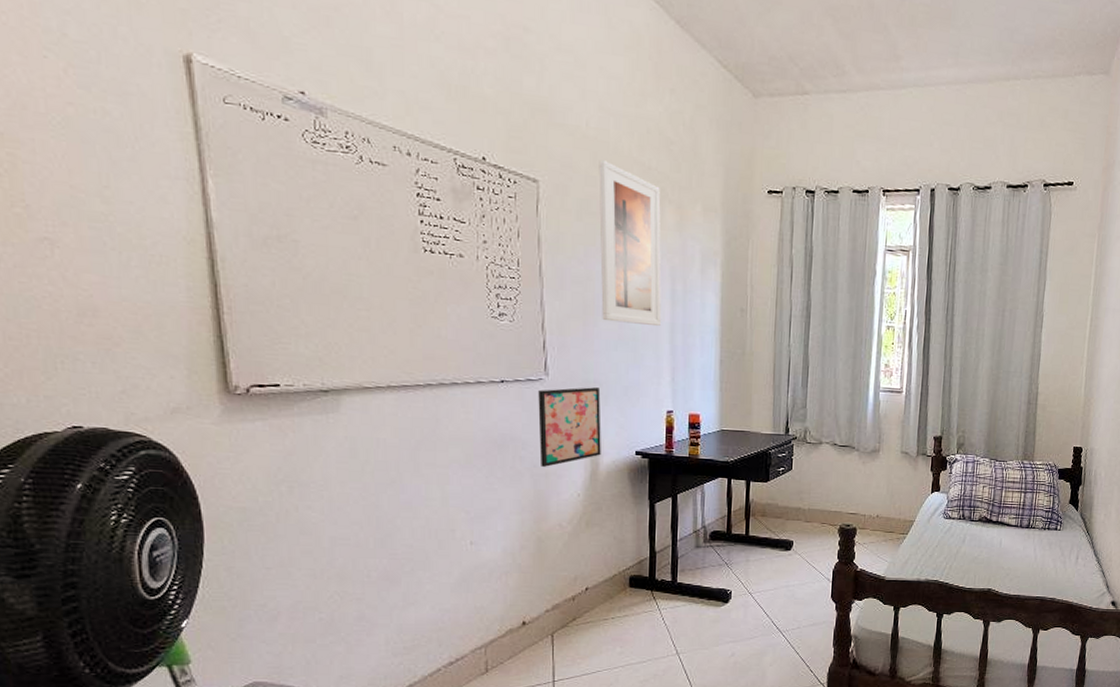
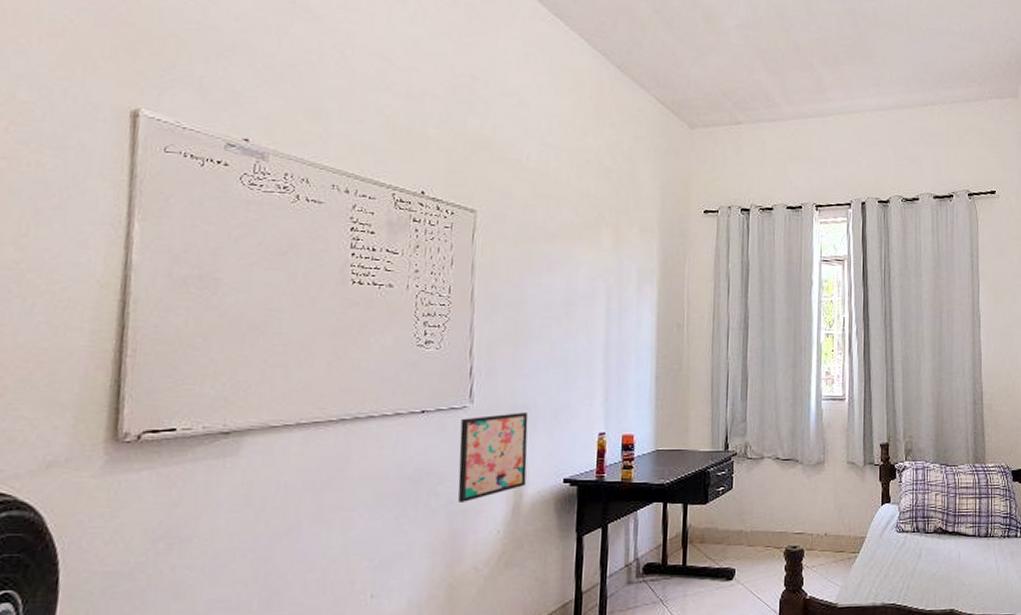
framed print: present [599,160,662,327] -> none [534,189,598,346]

